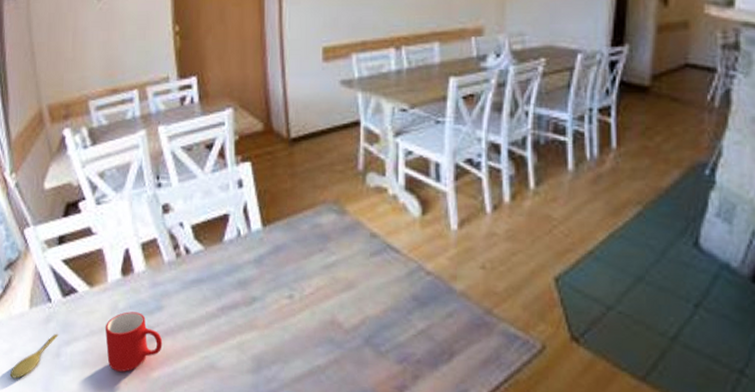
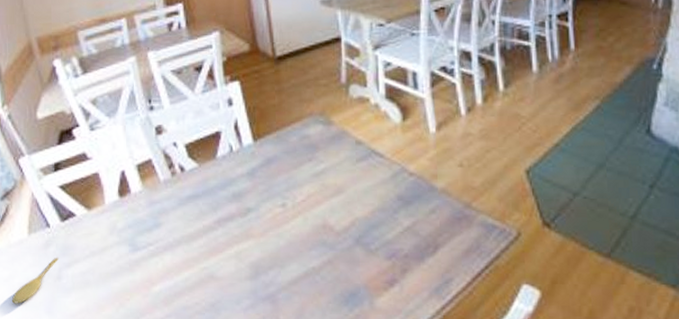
cup: present [105,311,163,372] -> none [104,231,163,289]

